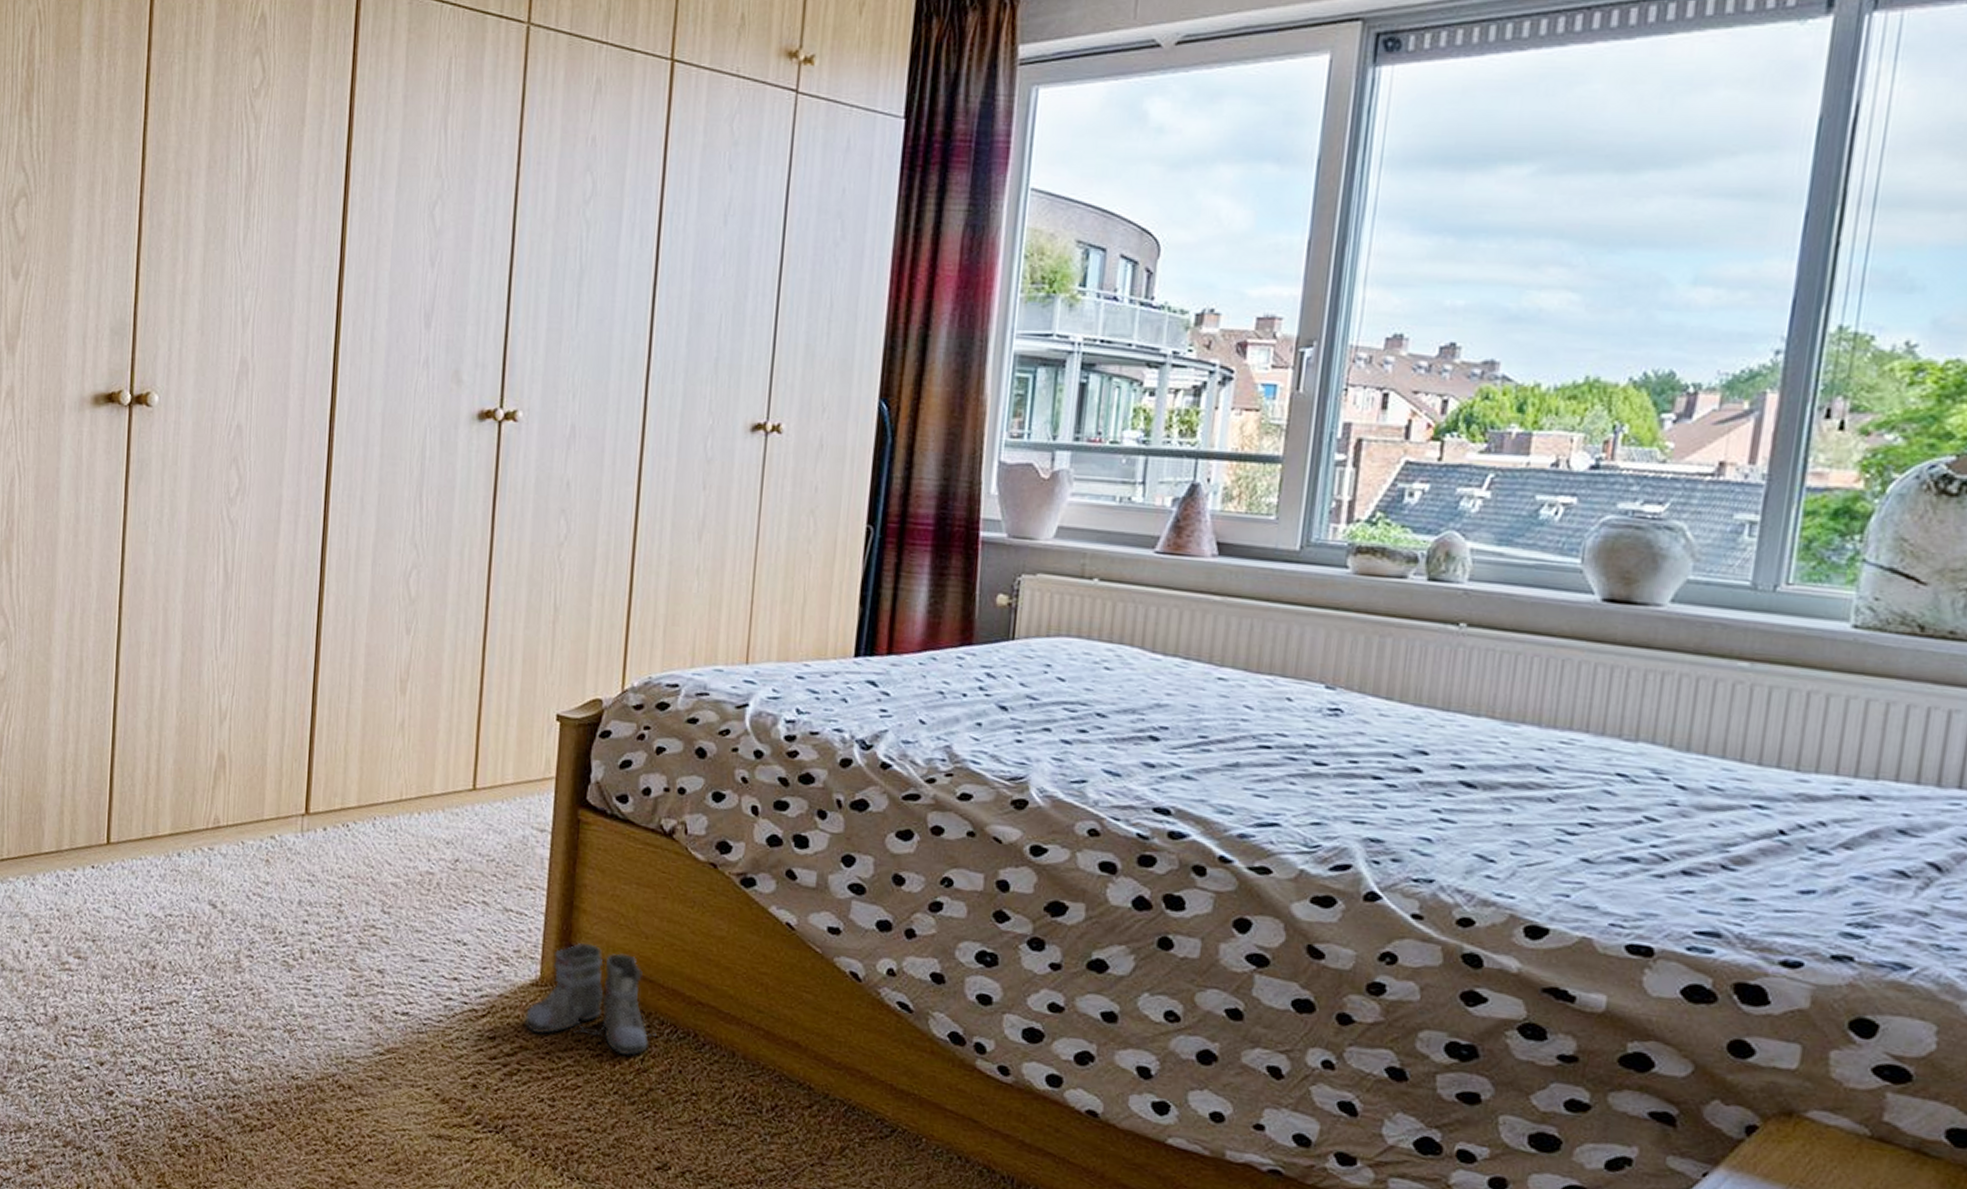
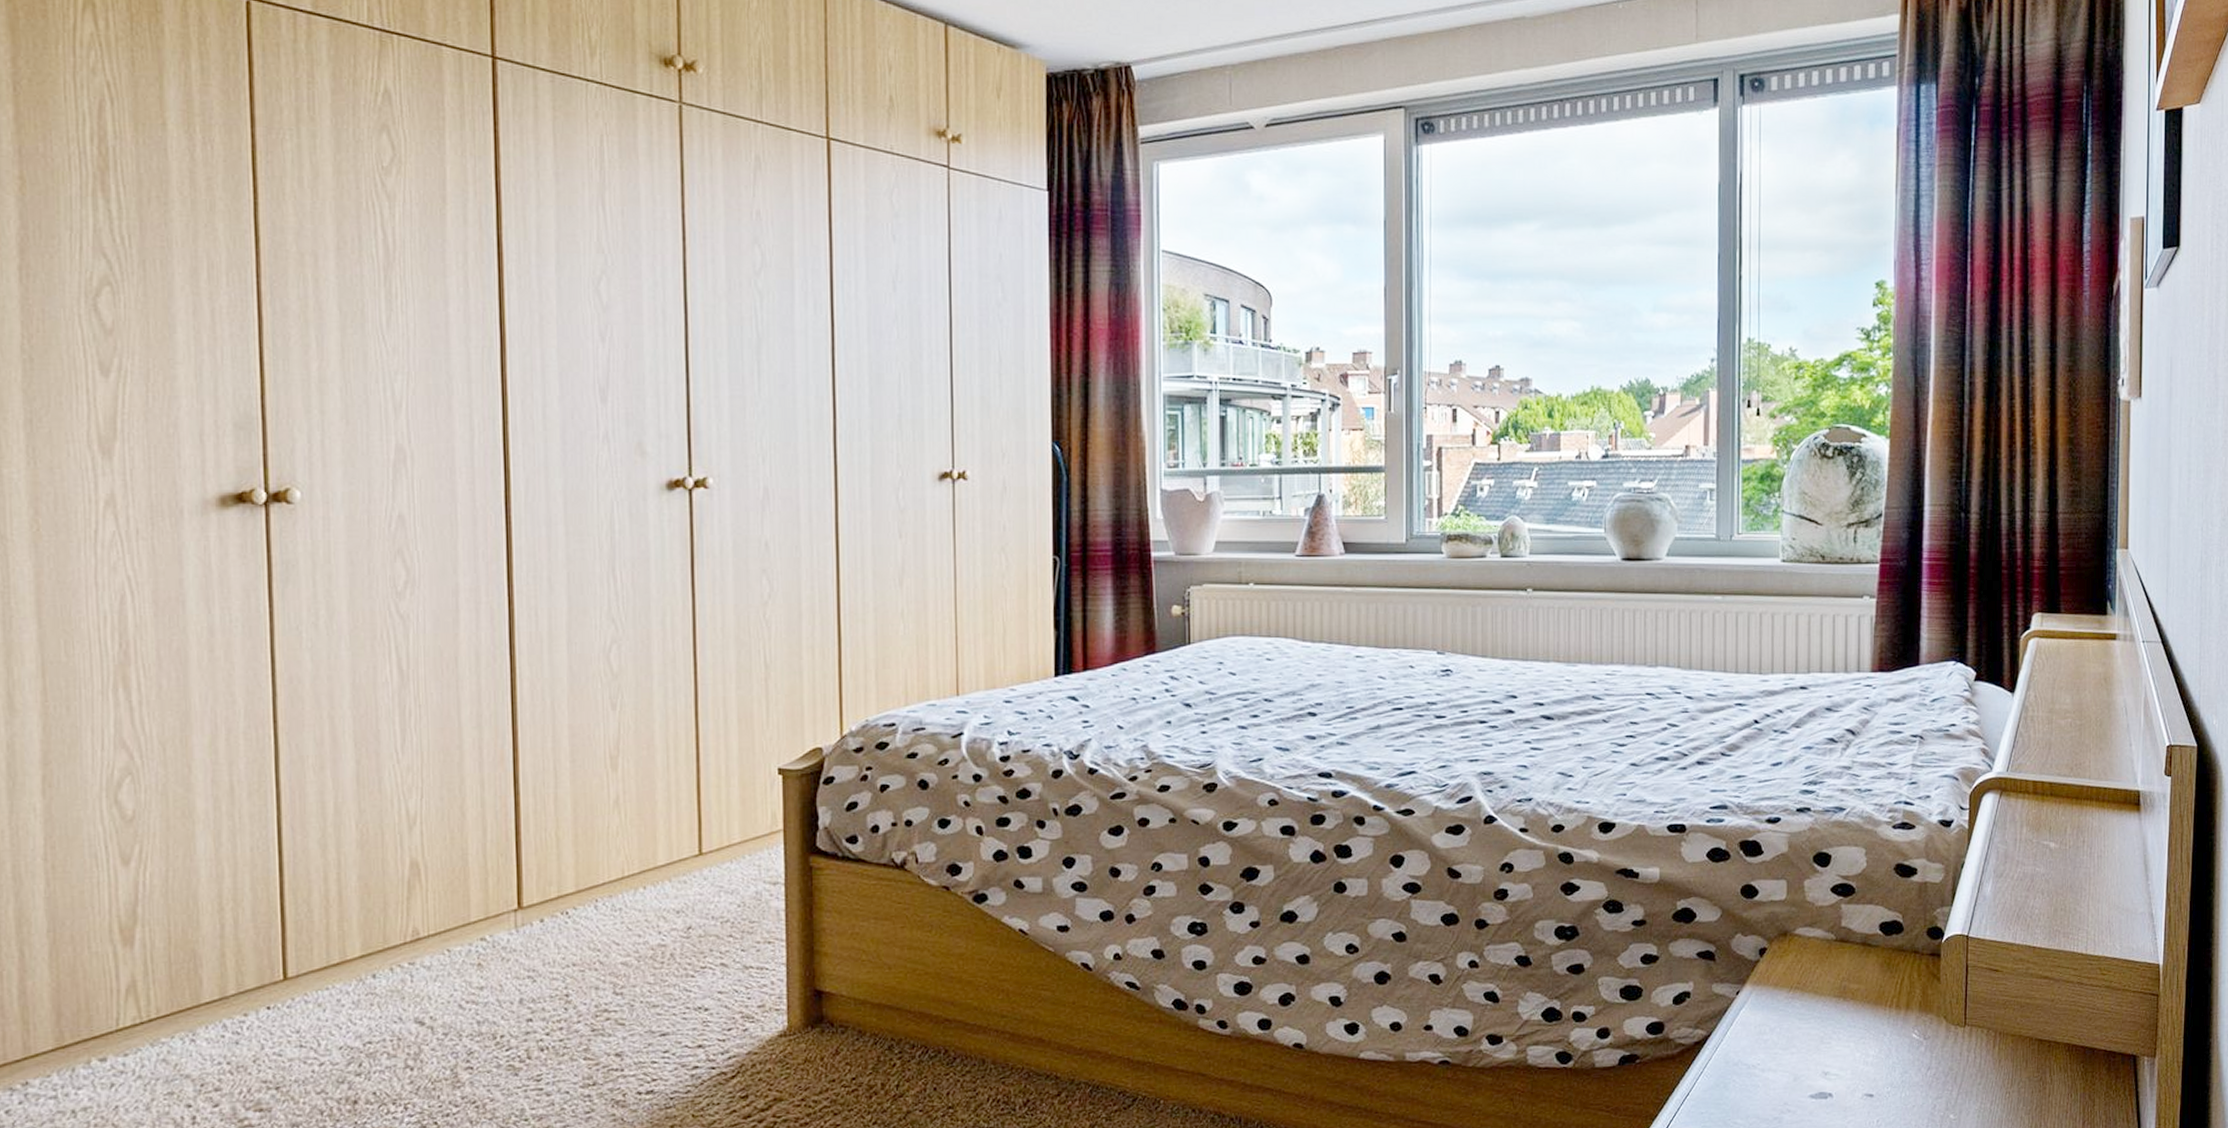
boots: present [524,943,657,1056] -> none [775,985,909,1085]

